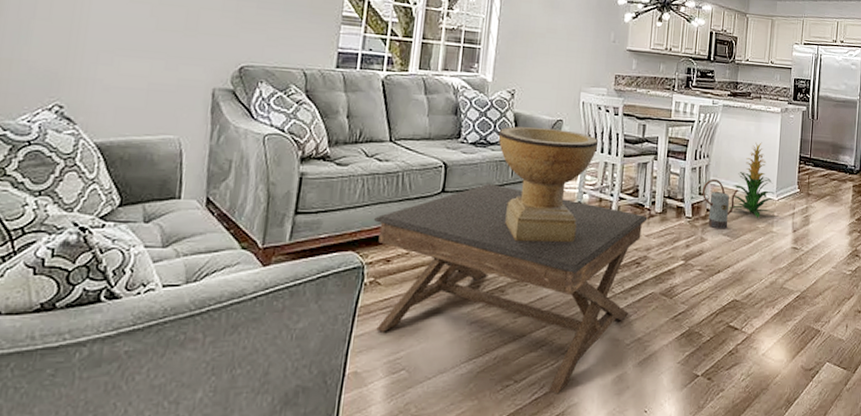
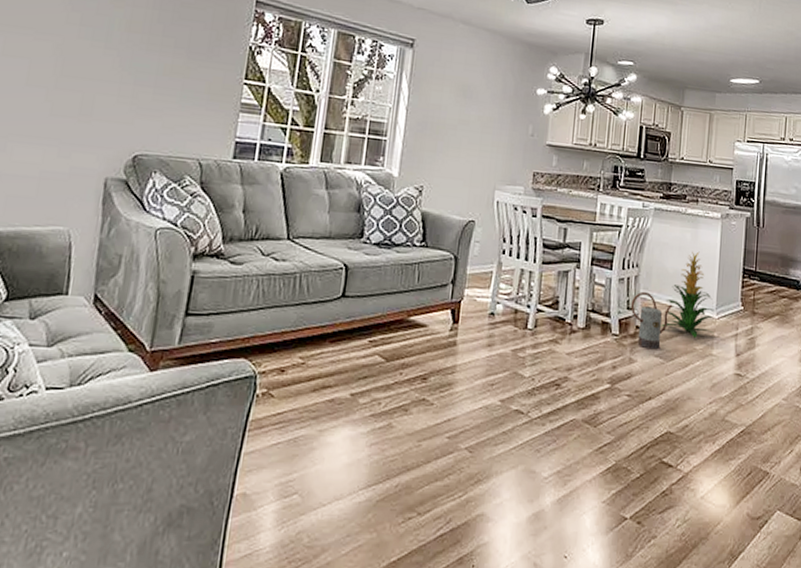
coffee table: present [374,183,648,394] -> none [268,288,569,531]
decorative bowl: present [498,126,599,243] -> none [404,226,515,359]

